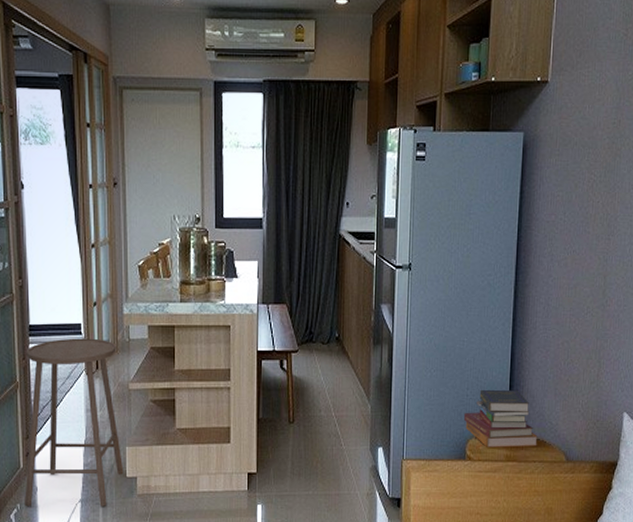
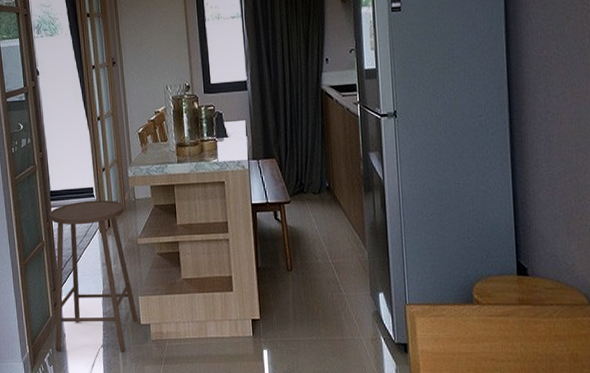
books: present [464,389,538,448] -> none [467,230,553,291]

